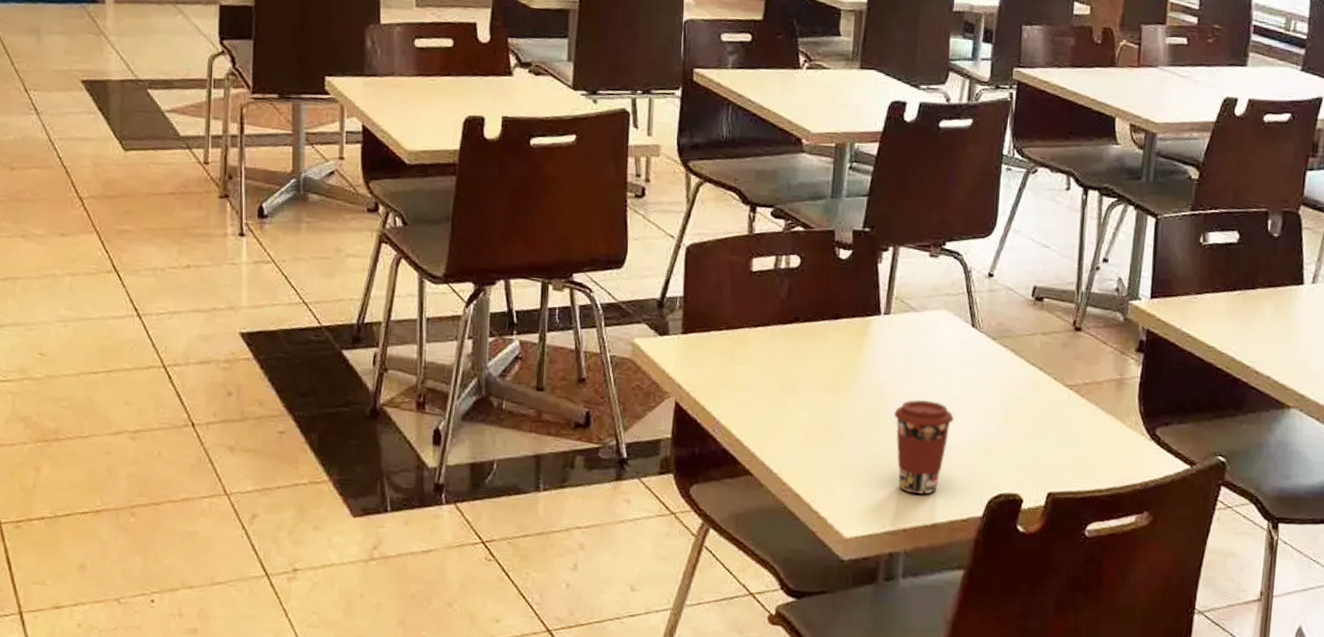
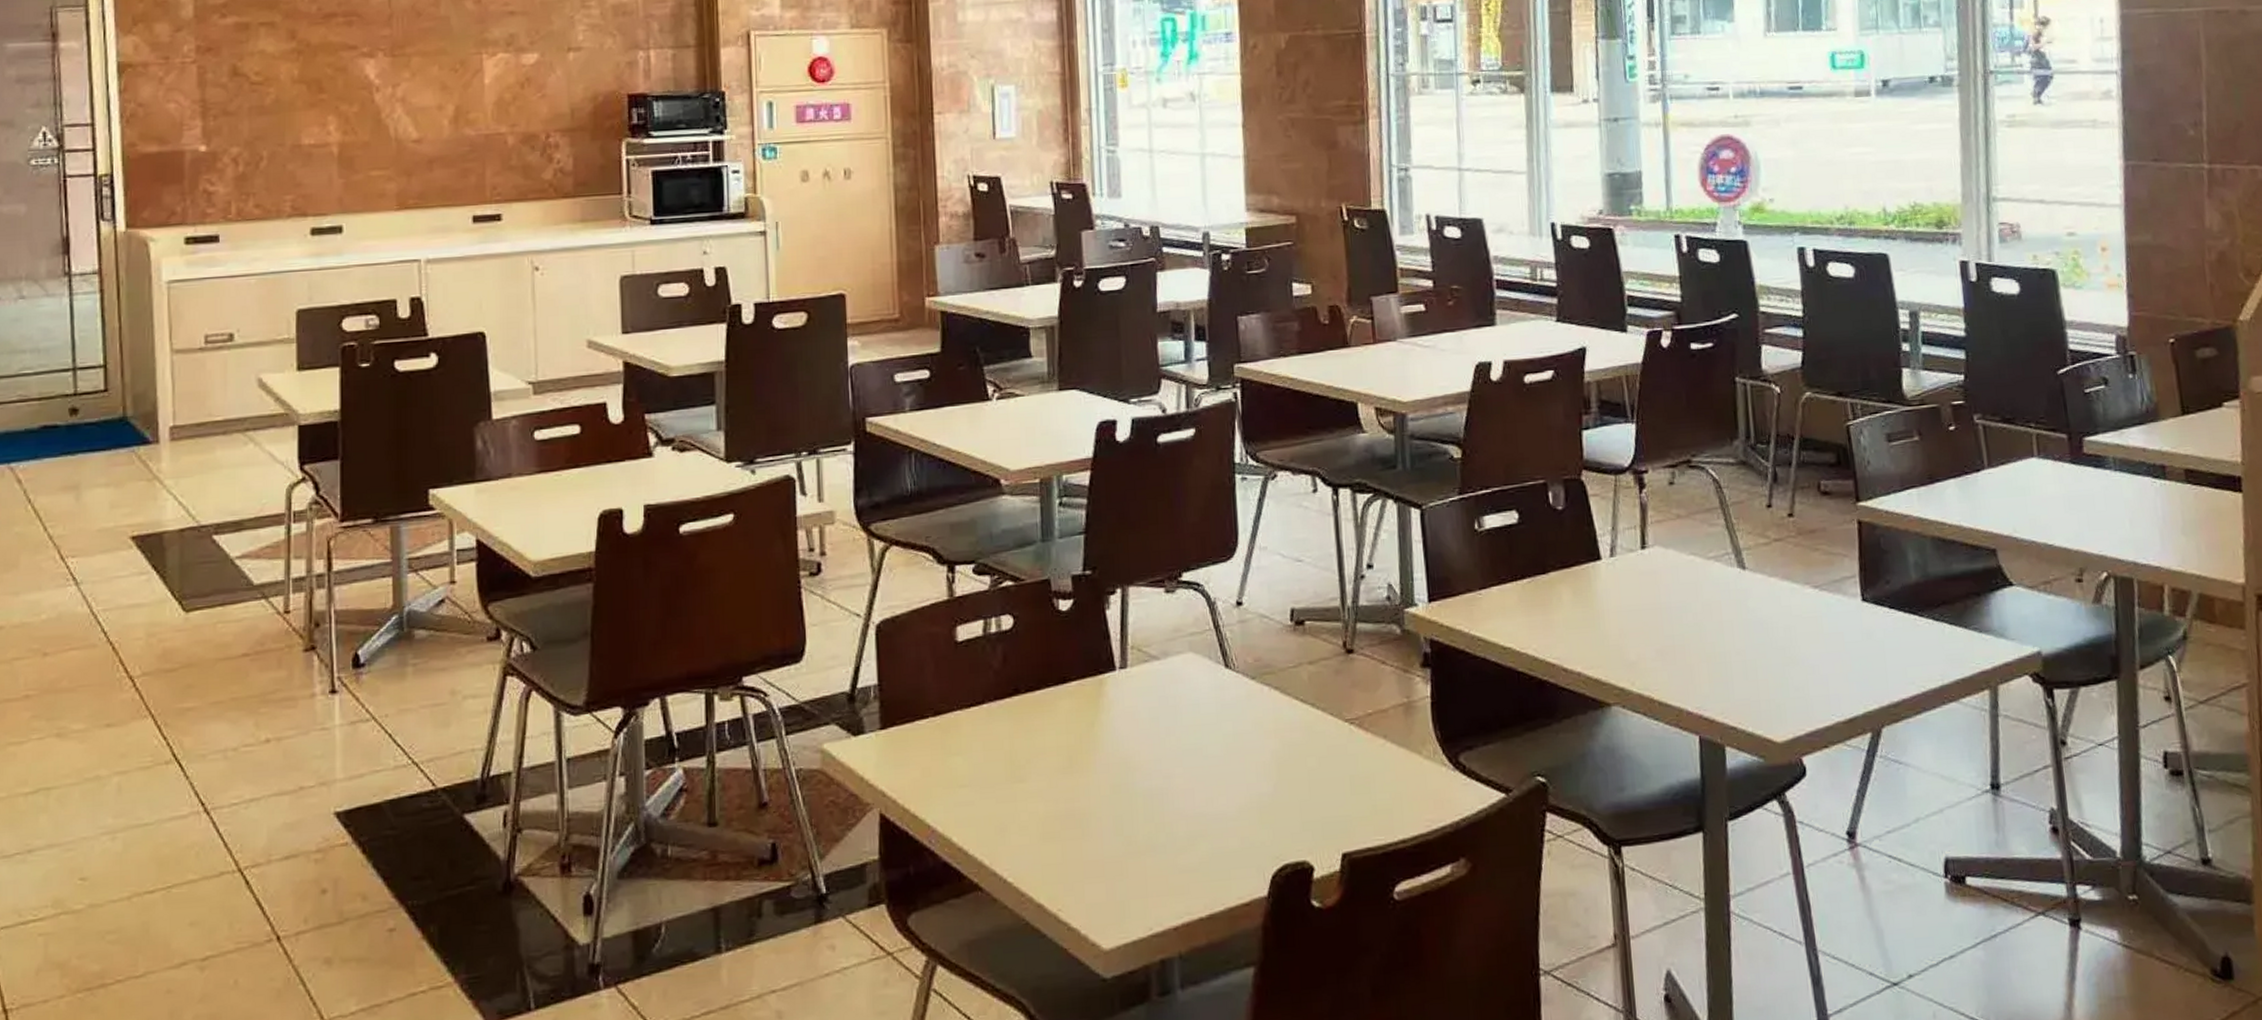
coffee cup: present [894,400,954,494] -> none [1146,763,1219,881]

